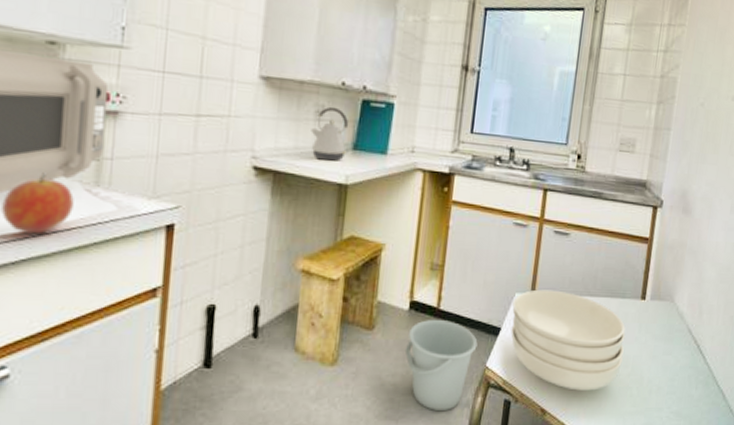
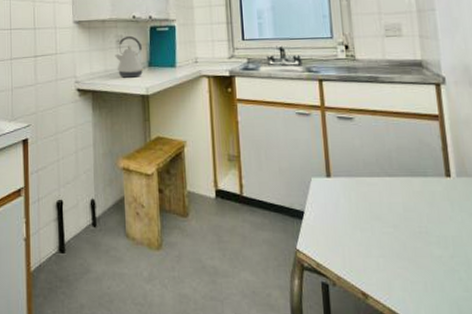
bucket: present [404,319,478,410] -> none [218,205,284,292]
bowl: present [511,289,626,391] -> none [311,172,441,274]

